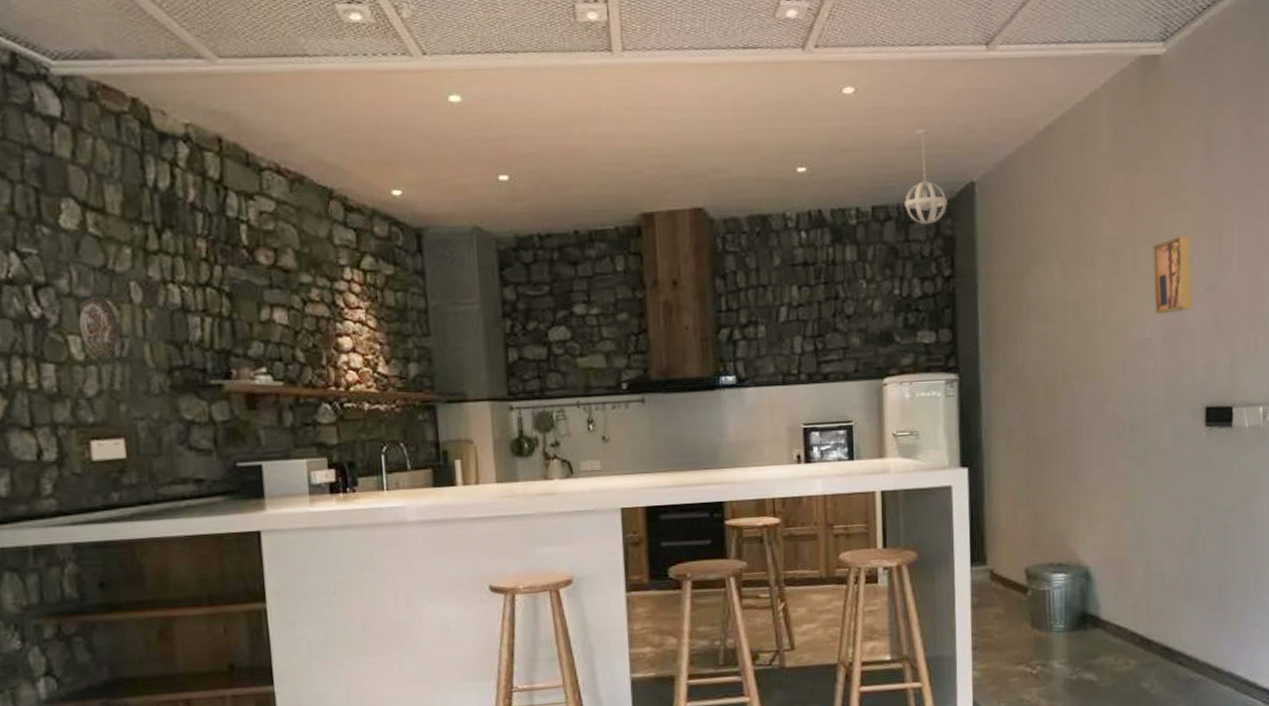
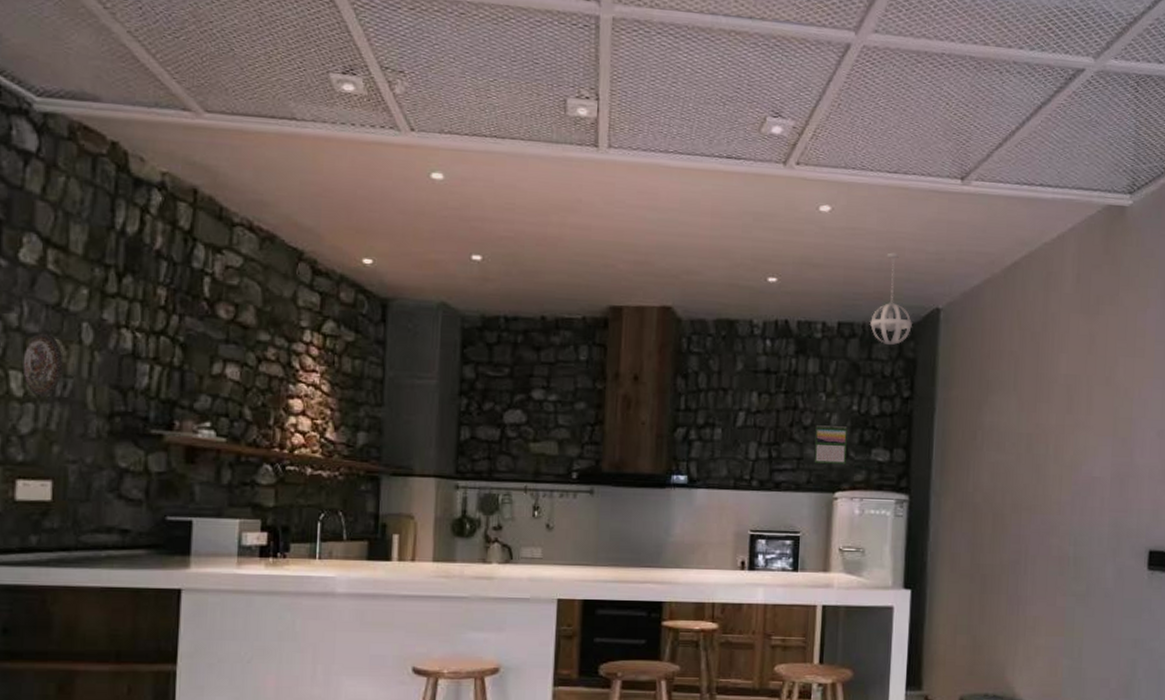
calendar: none [858,311,893,351] -> present [814,424,847,464]
wall art: present [1153,235,1193,314] -> none [1106,381,1143,455]

